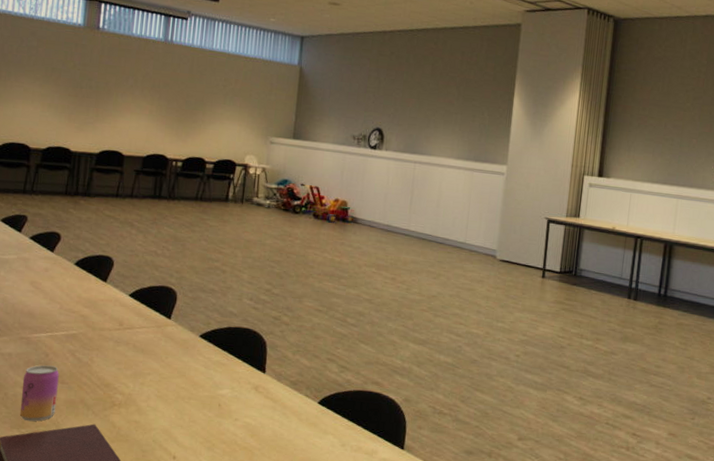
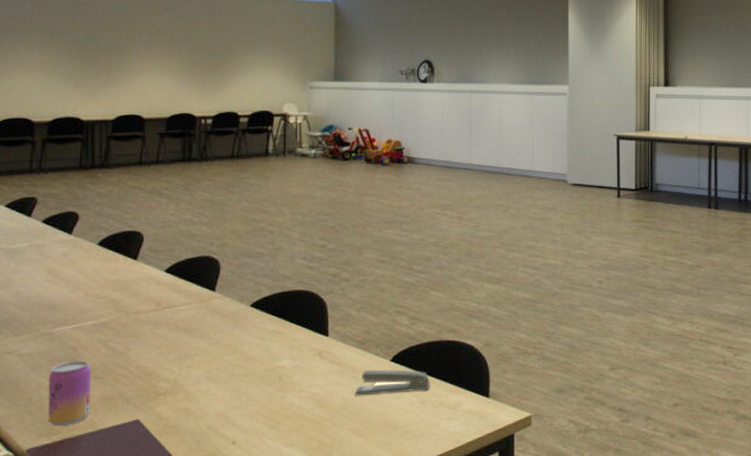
stapler: none [283,408,353,435] -> present [354,369,431,396]

